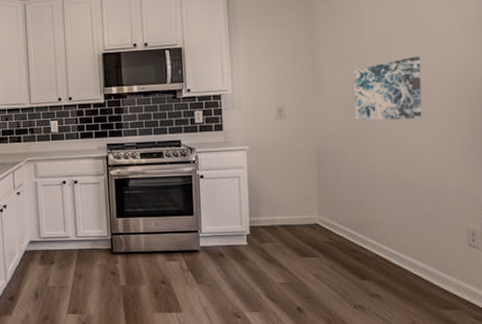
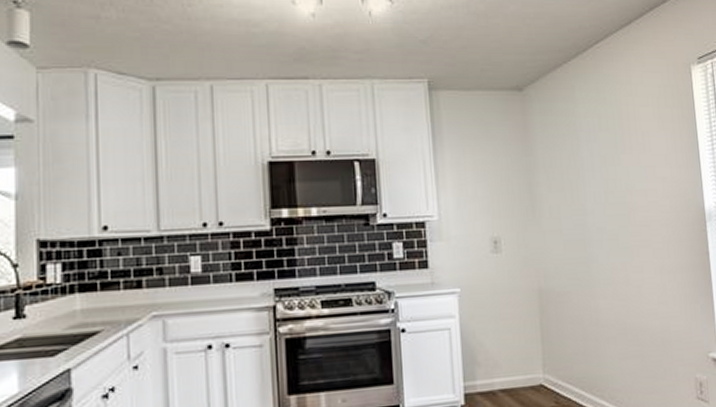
wall art: present [353,57,422,121] -> none [573,182,644,255]

